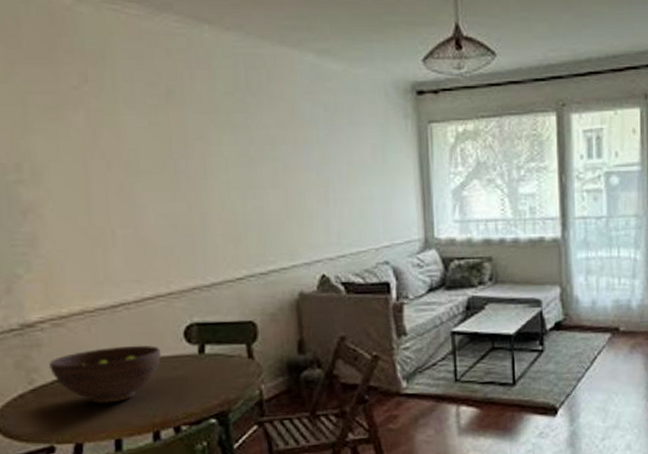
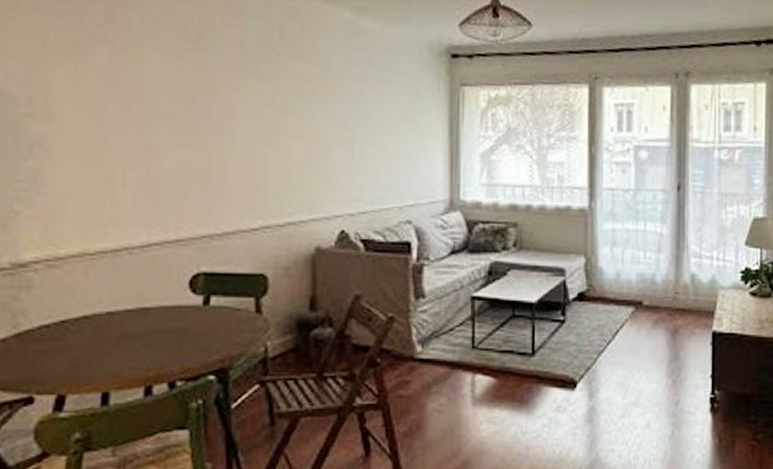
fruit bowl: present [49,345,161,404] -> none [38,292,162,353]

